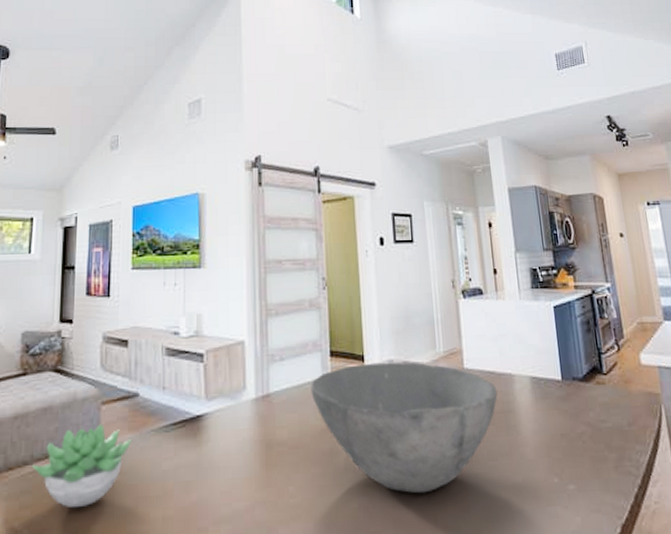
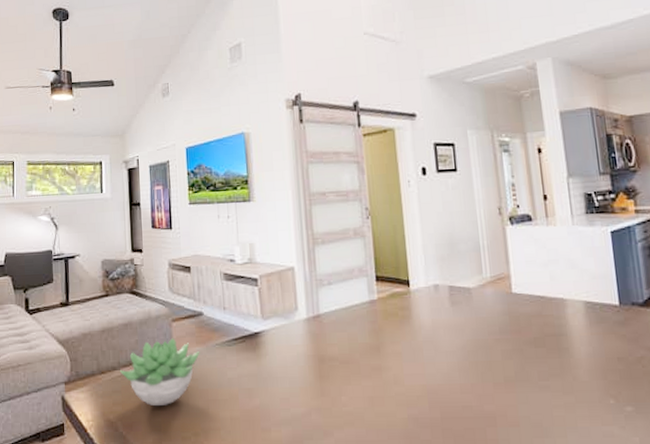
bowl: present [310,362,498,494] -> none [358,287,549,408]

